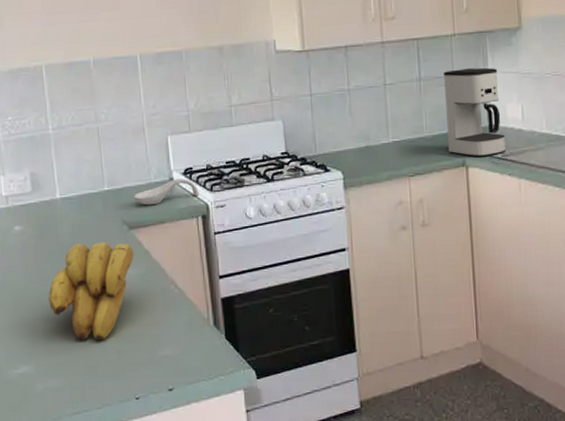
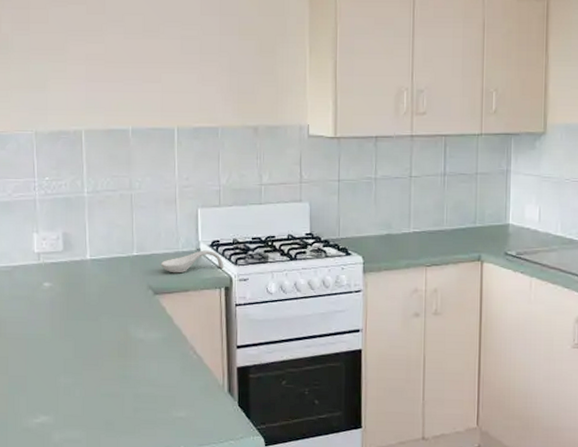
banana bunch: present [49,242,134,341] -> none [72,304,157,398]
coffee maker: present [444,67,506,157] -> none [466,168,521,254]

